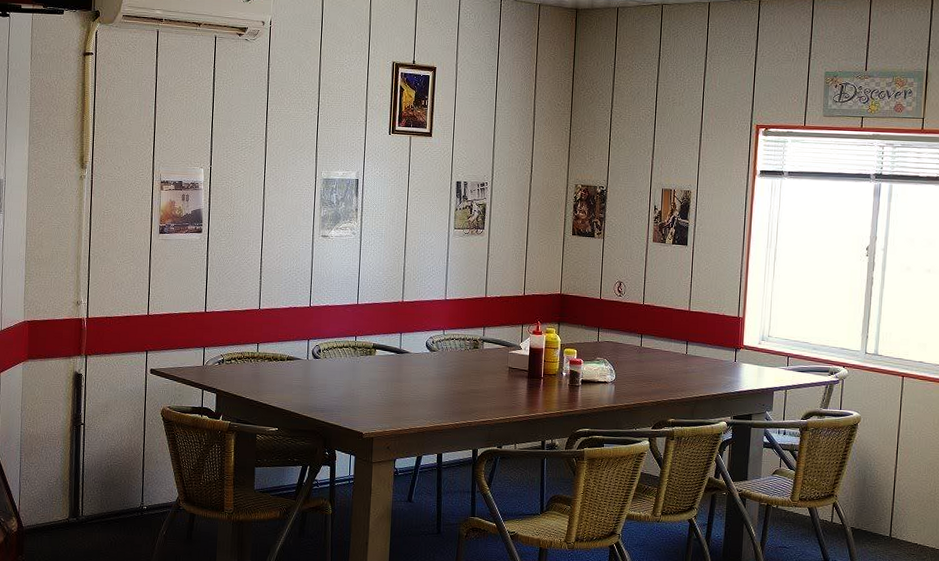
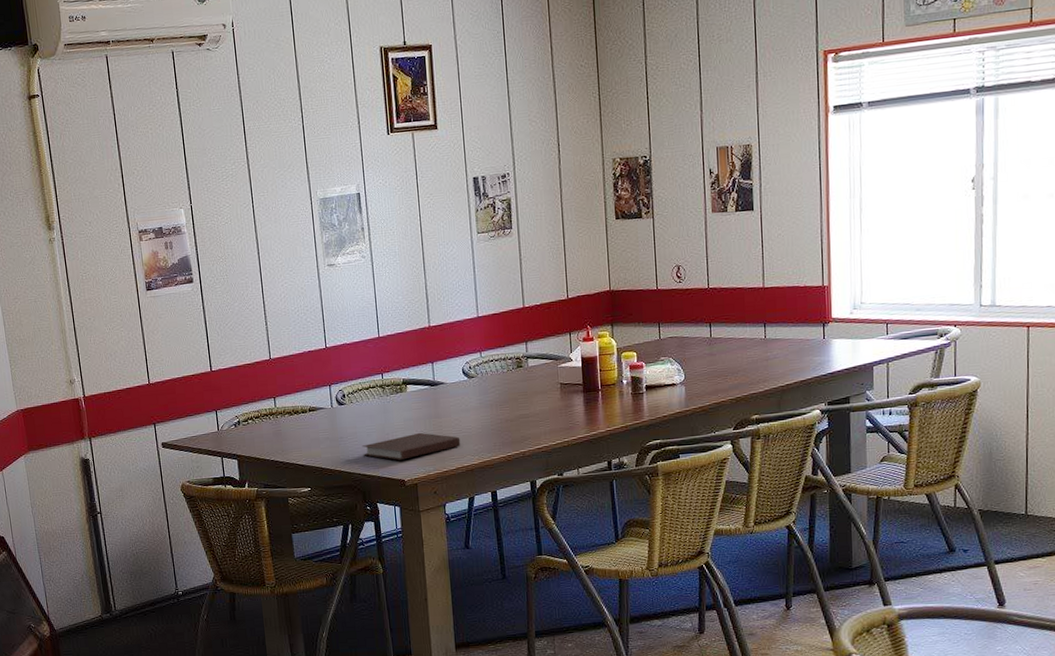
notebook: none [328,392,416,415] -> present [362,432,461,460]

